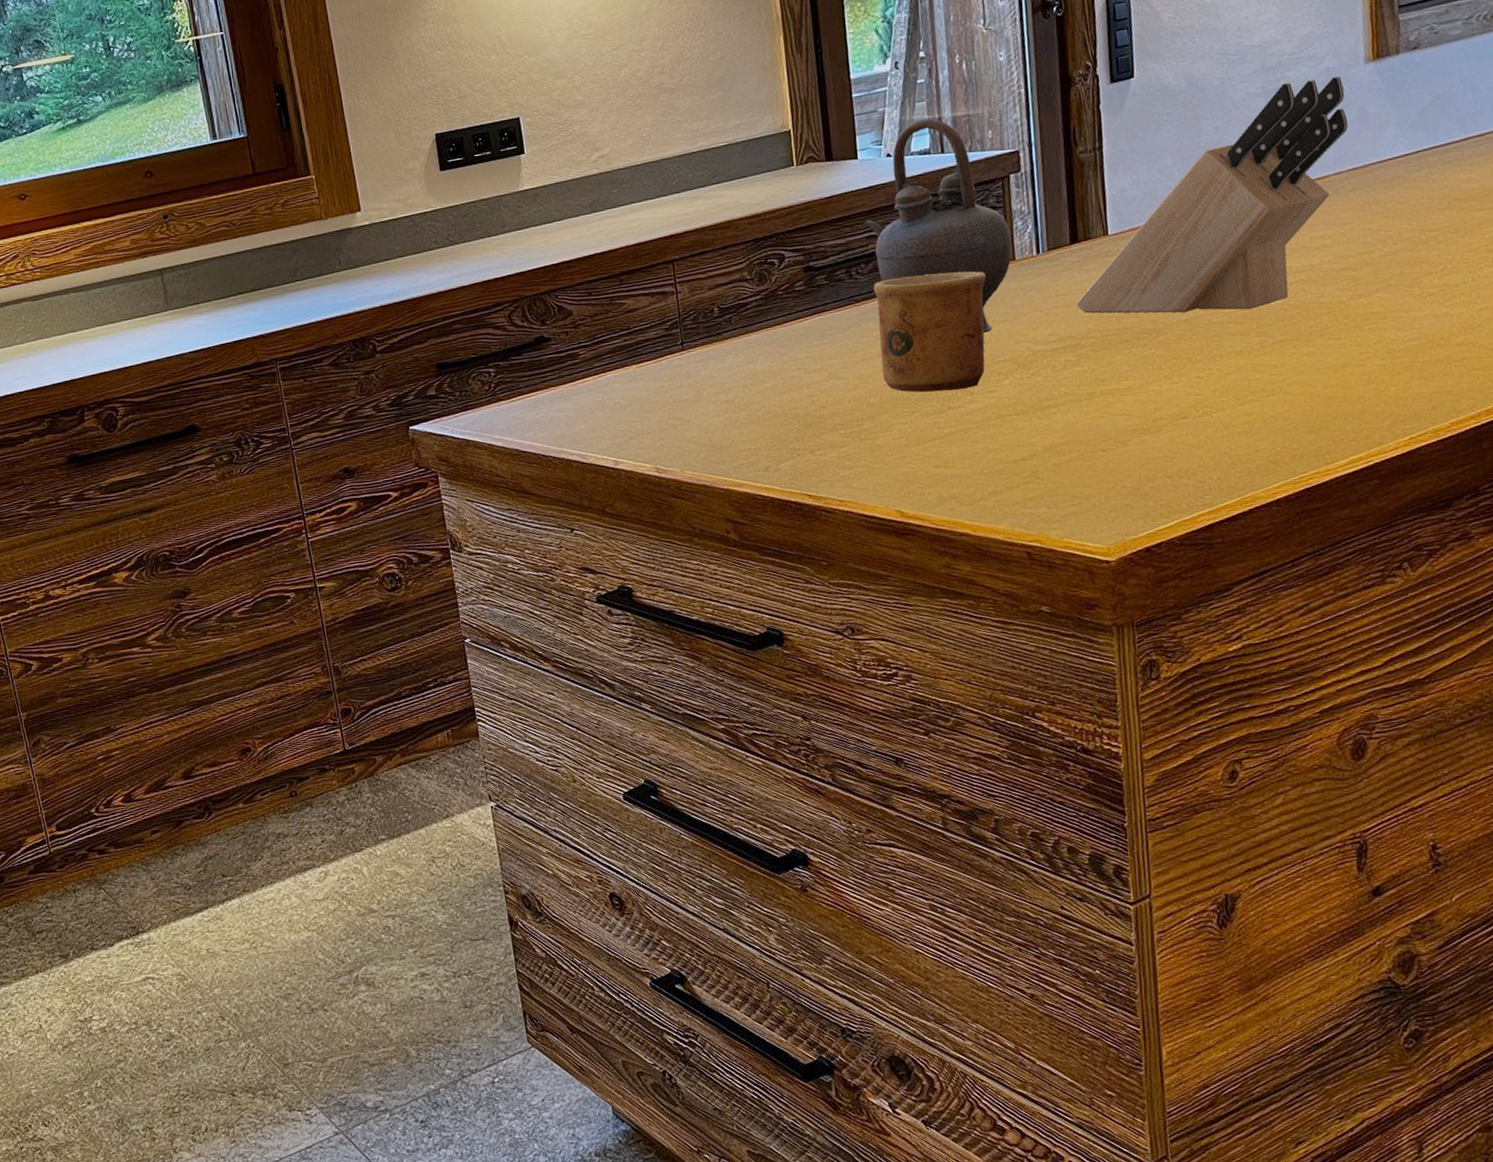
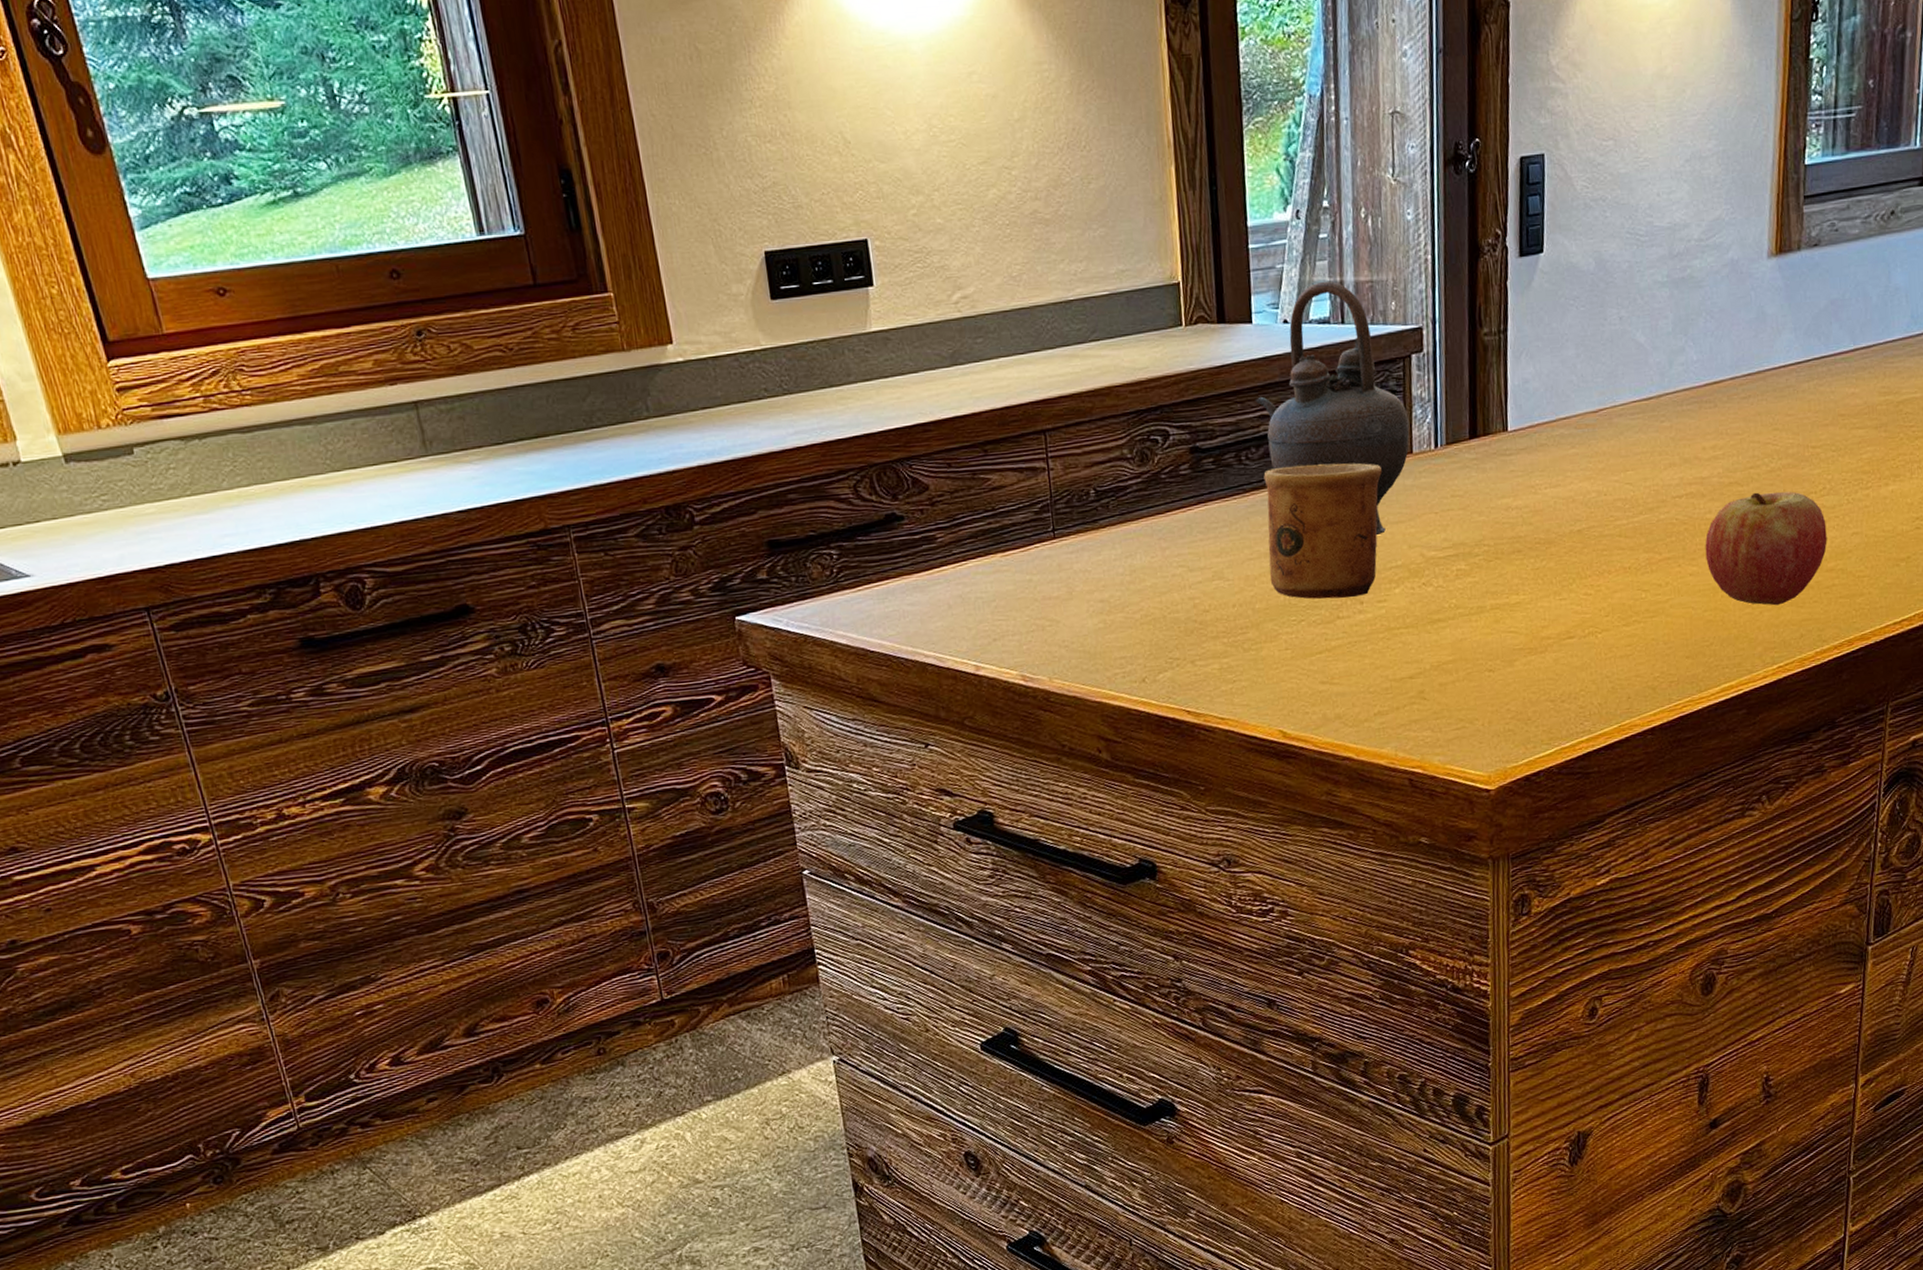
knife block: present [1076,76,1349,313] -> none [1471,270,1747,523]
fruit: none [1320,273,1454,380] -> present [1705,491,1827,606]

